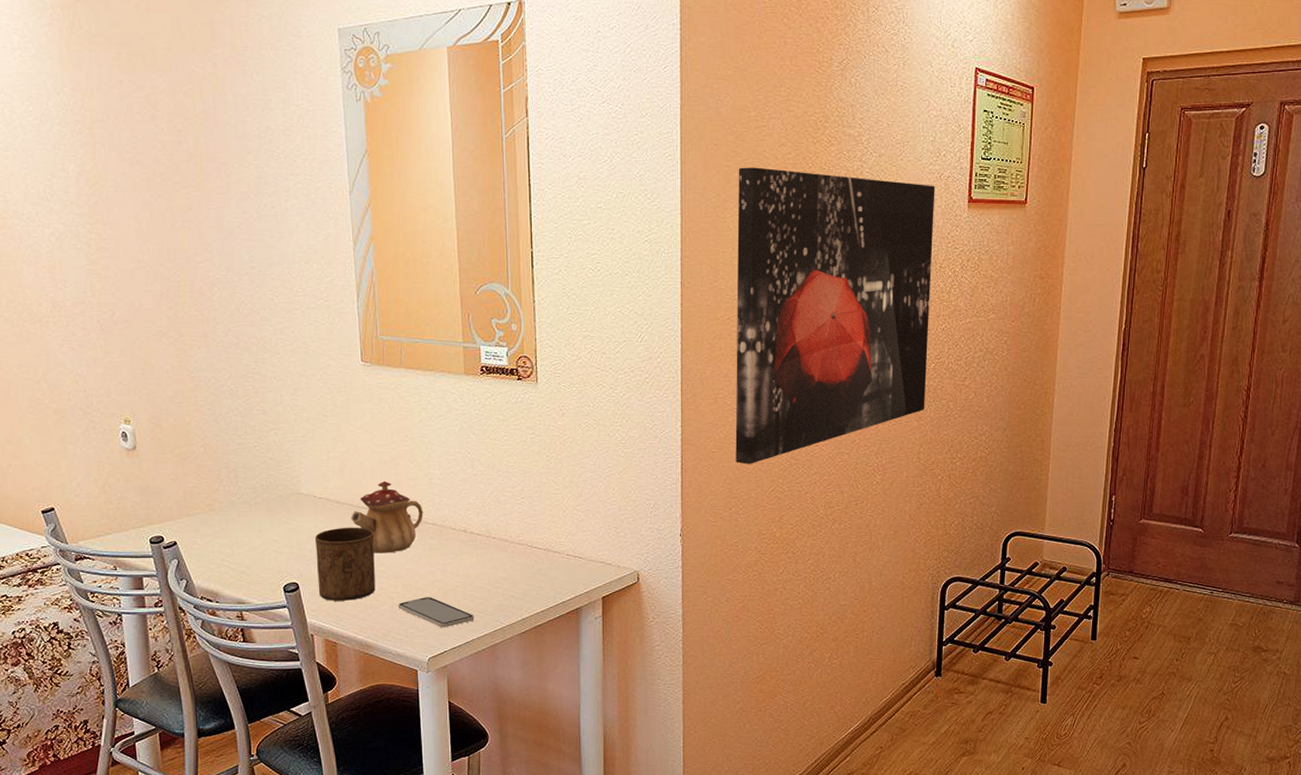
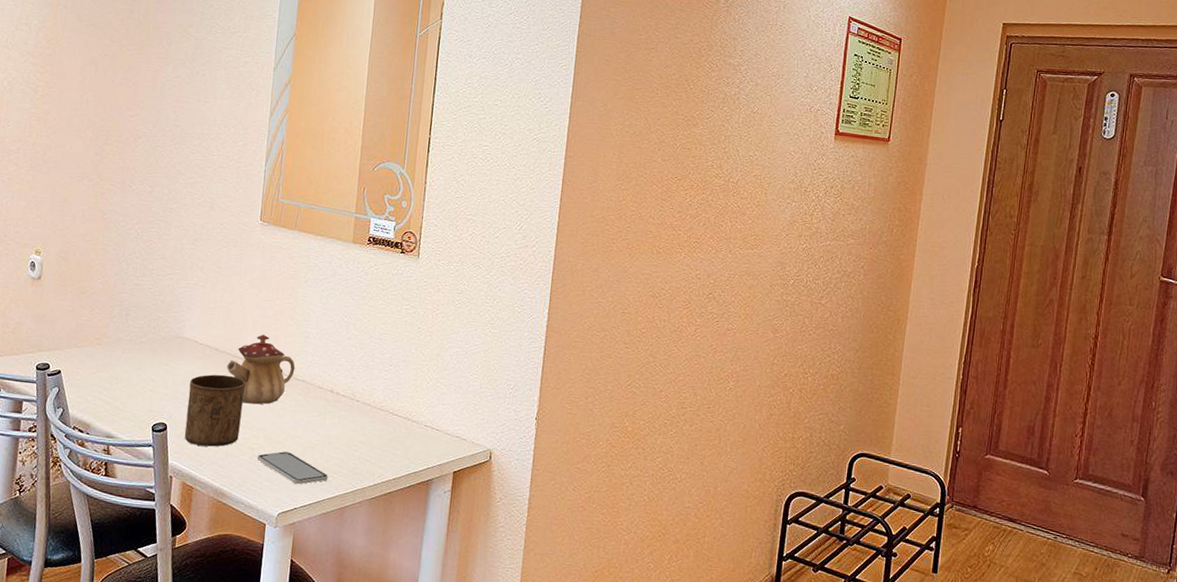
wall art: present [735,167,935,464] -> none [596,82,805,358]

